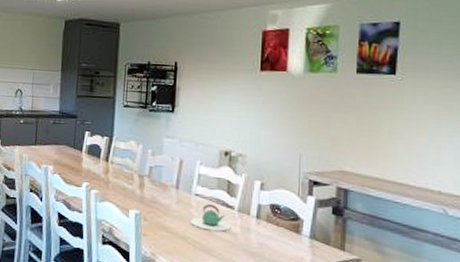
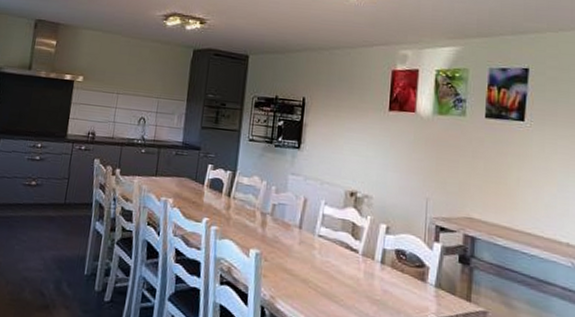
teapot: present [190,203,231,232] -> none [312,246,355,276]

